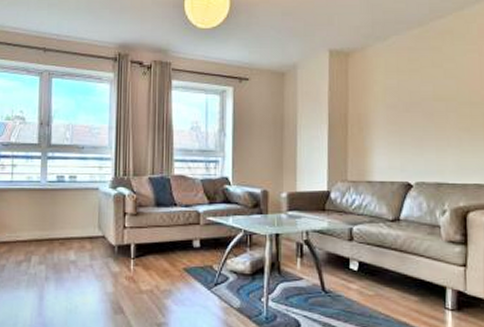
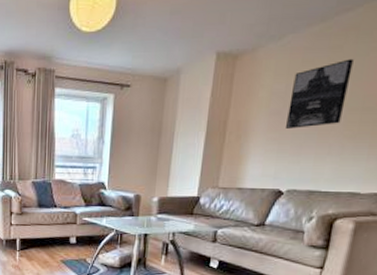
wall art: none [403,58,454,121] -> present [285,58,354,129]

